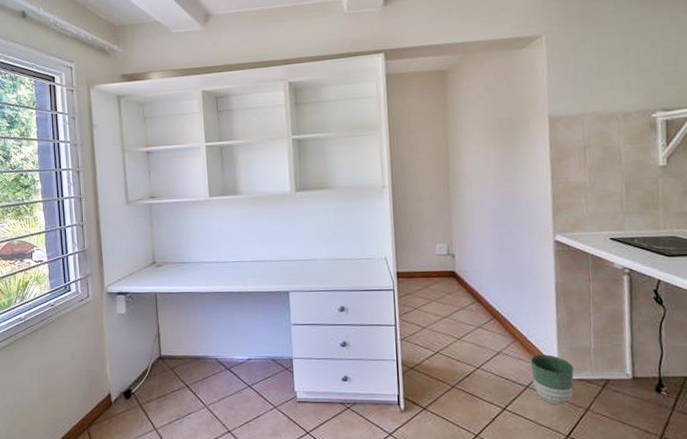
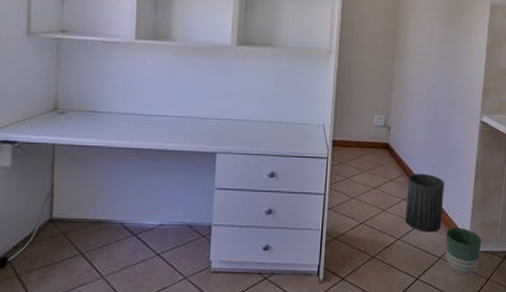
trash can: none [481,299,524,360] -> present [405,173,445,232]

